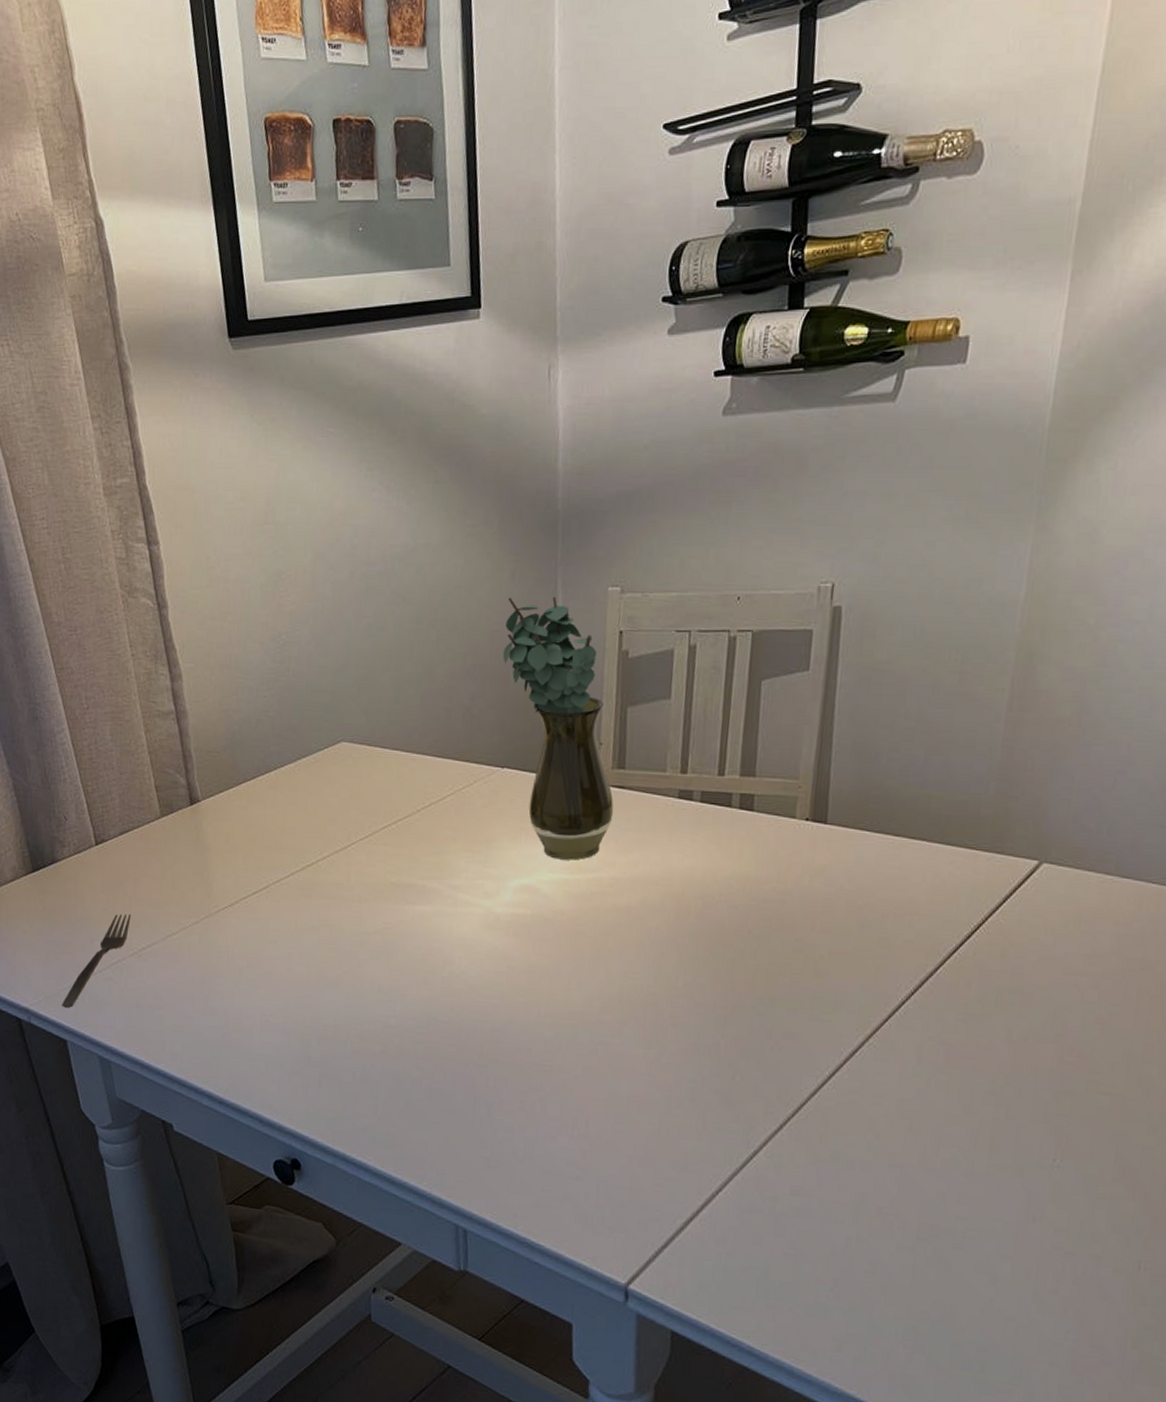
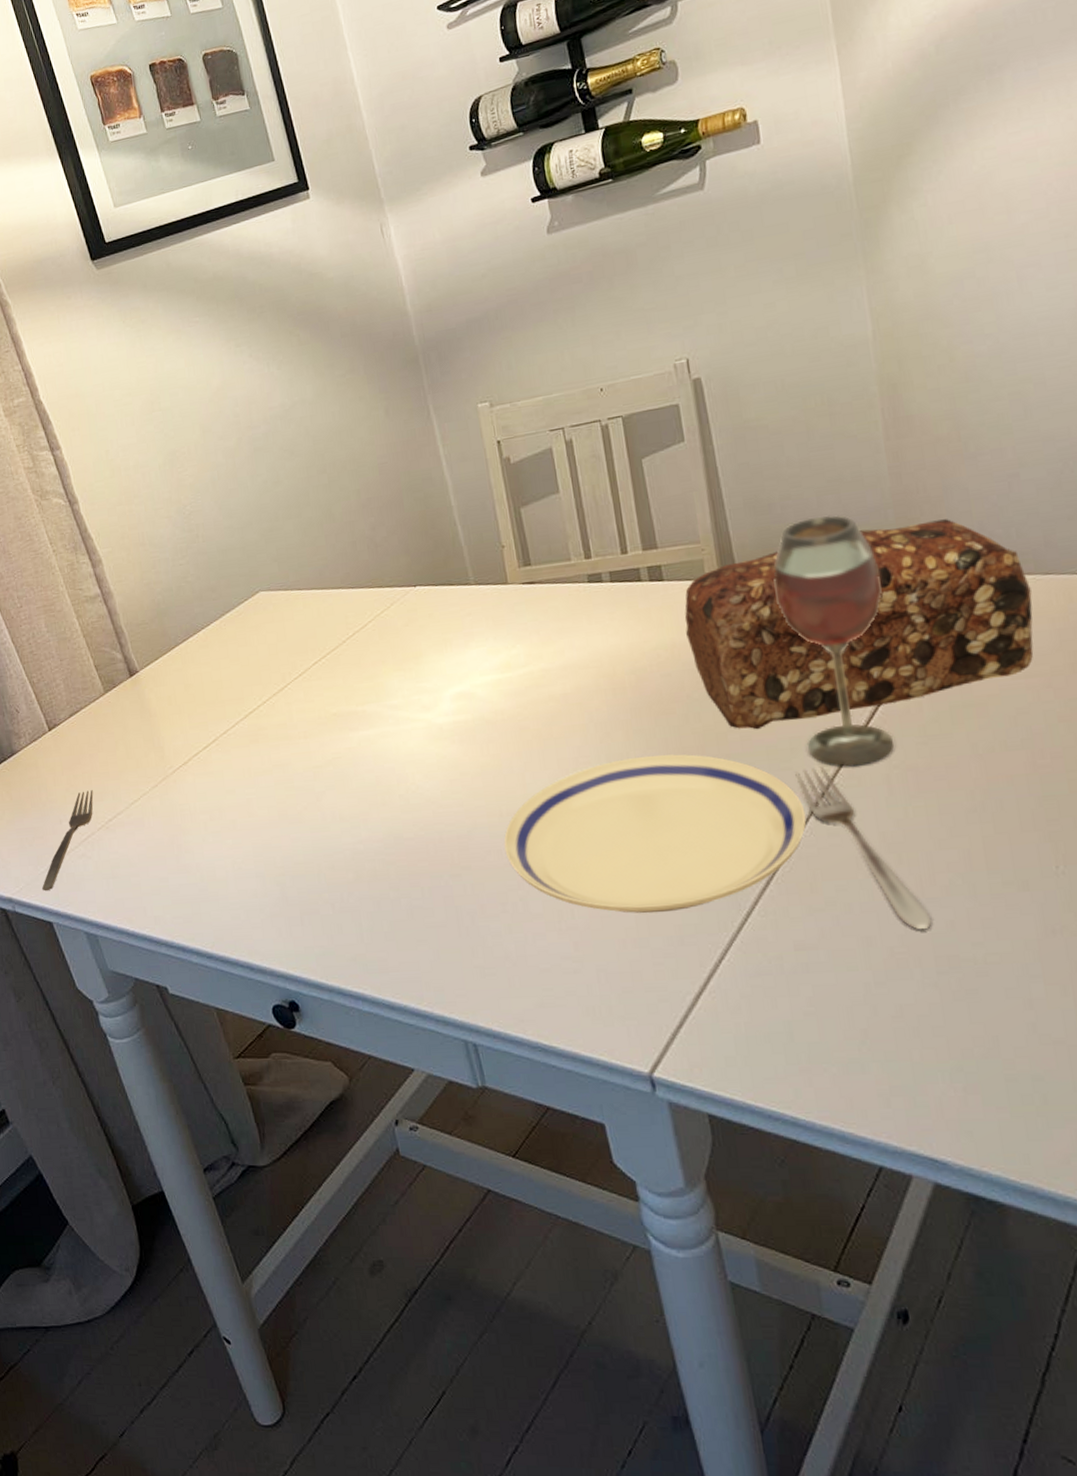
vase: present [503,596,614,861] -> none [387,422,531,662]
plate: none [535,982,834,1138] -> present [504,754,807,914]
bread loaf: none [762,798,1106,978] -> present [684,519,1034,730]
fork: none [833,1024,925,1197] -> present [795,766,932,930]
wineglass: none [851,776,967,1030] -> present [773,515,894,767]

